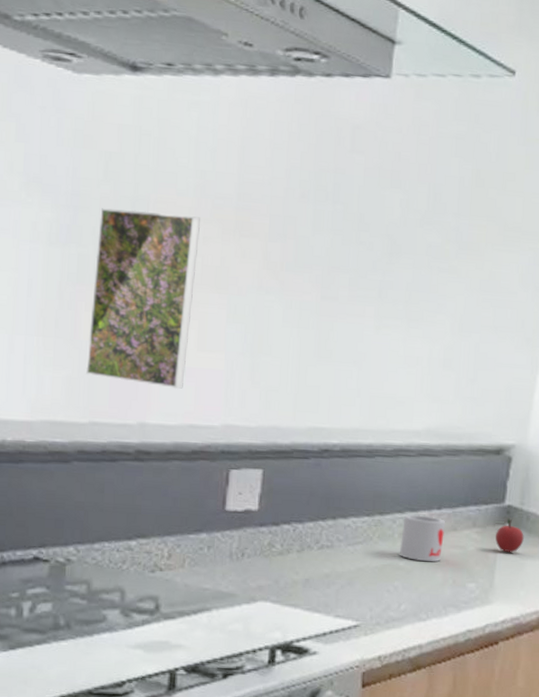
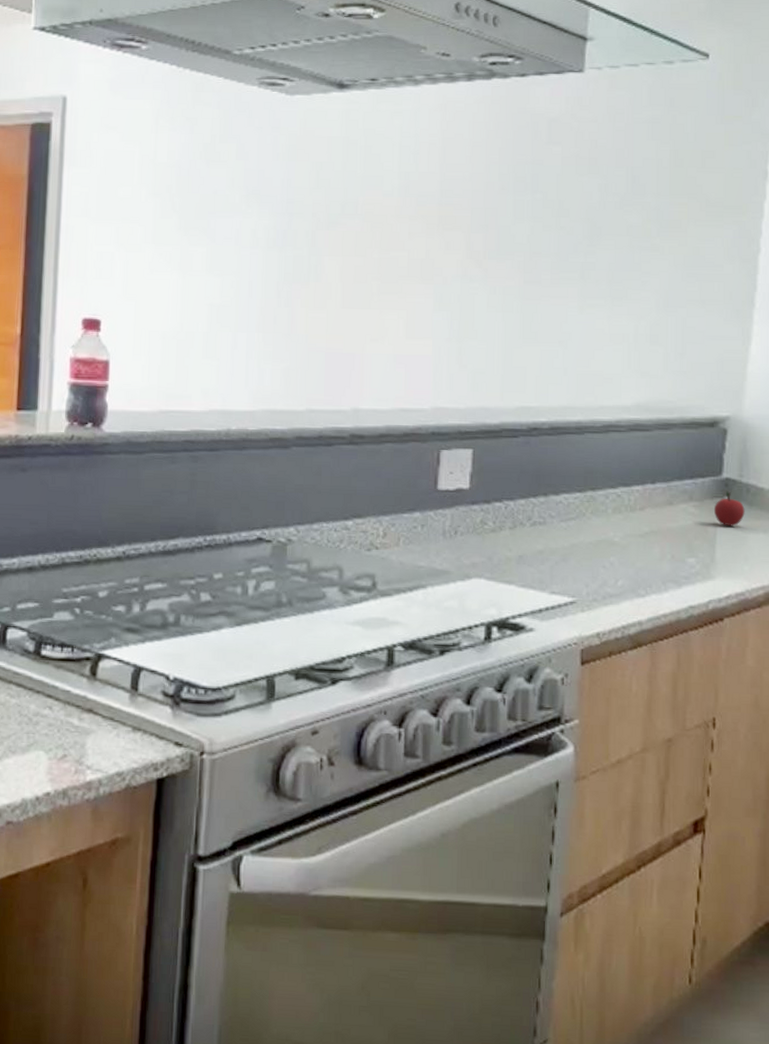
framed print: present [86,208,200,389] -> none [303,212,405,375]
mug: present [399,514,446,562] -> none [613,489,661,536]

